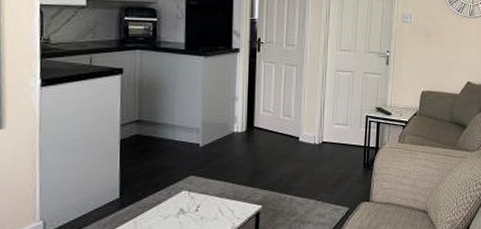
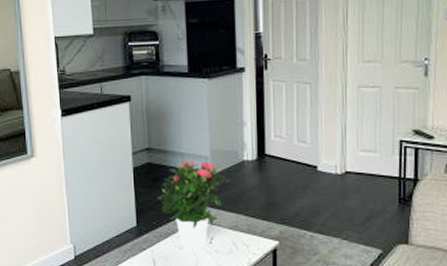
potted flower: none [143,131,220,219] -> present [156,159,231,250]

